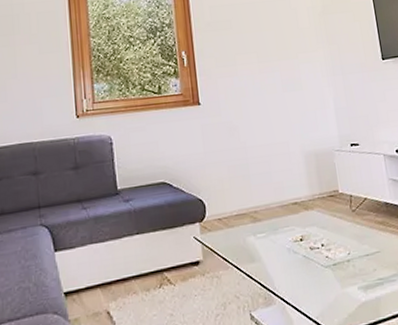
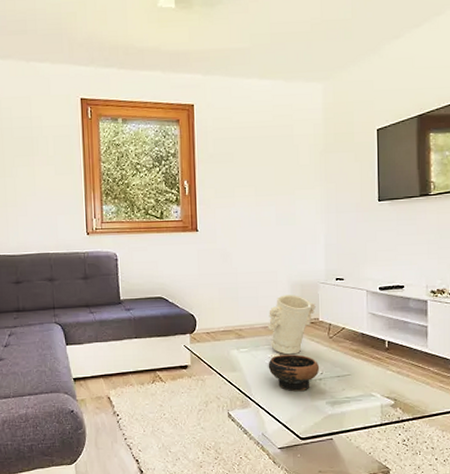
decorative vase: none [284,166,334,236] -> present [268,295,316,355]
bowl: none [289,234,346,279] -> present [268,354,320,391]

